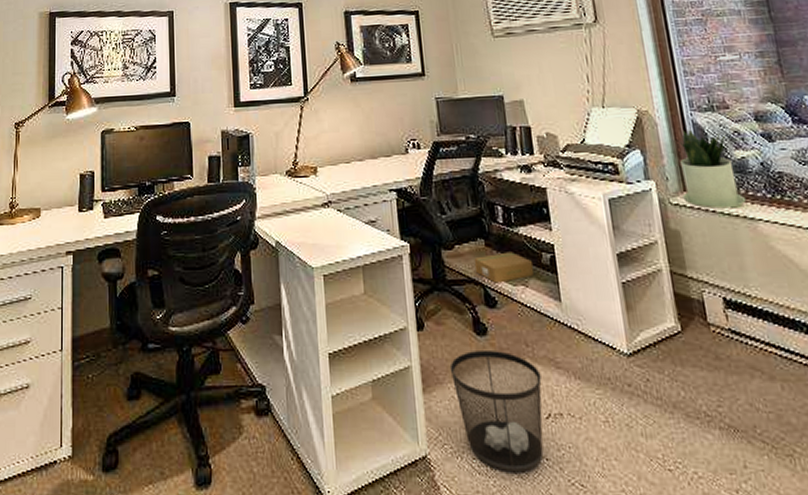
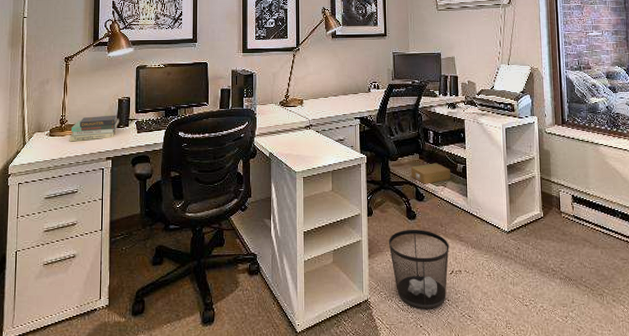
books: none [20,195,82,232] -> present [69,115,120,142]
planter: present [679,129,747,209] -> none [553,82,595,137]

